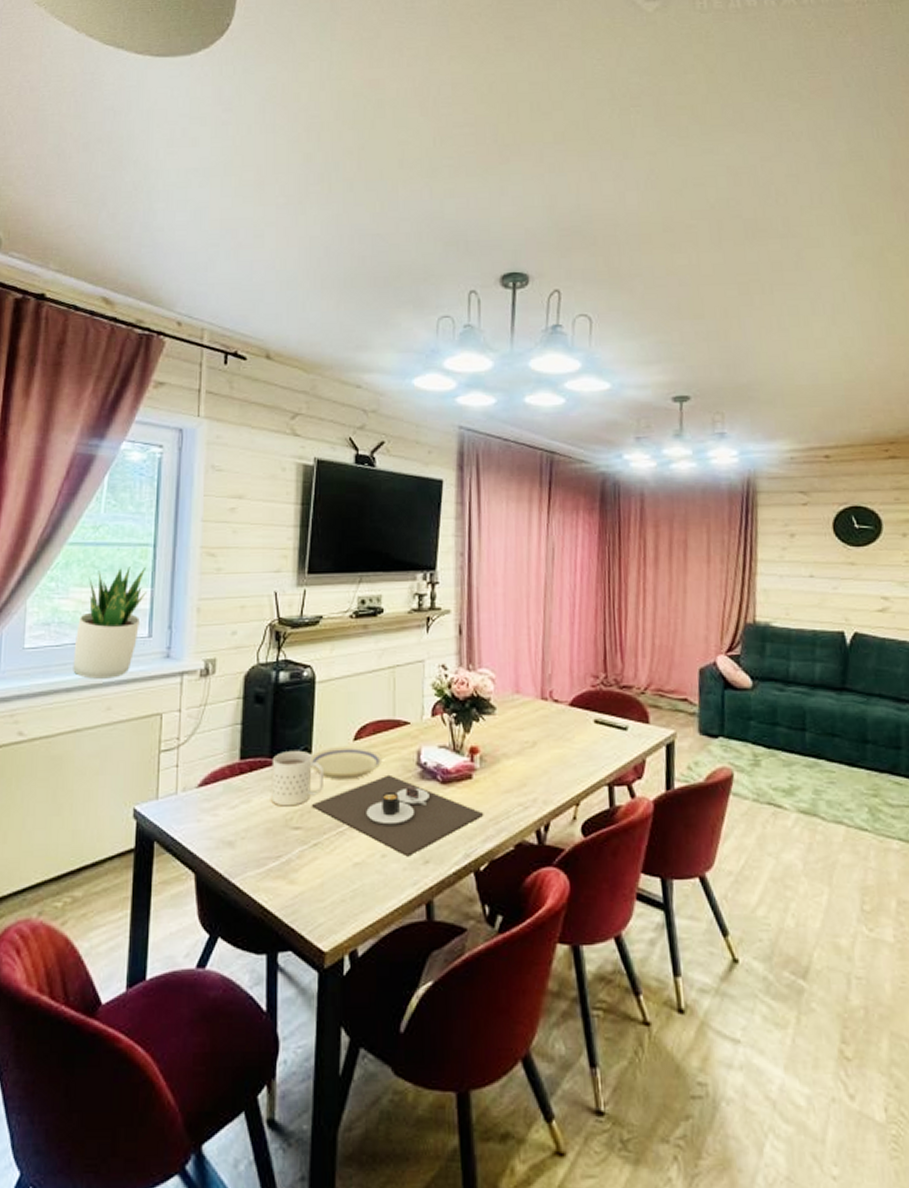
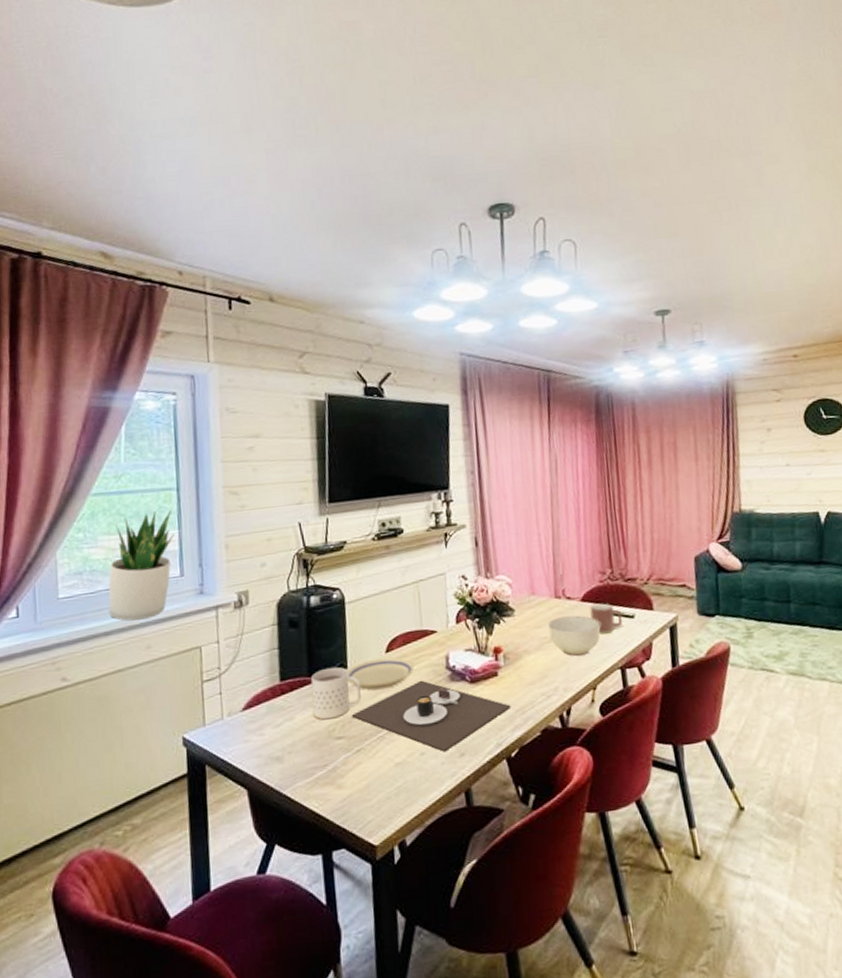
bowl: none [532,721,589,766] -> present [548,615,601,656]
mug: none [578,710,614,745] -> present [589,603,623,635]

